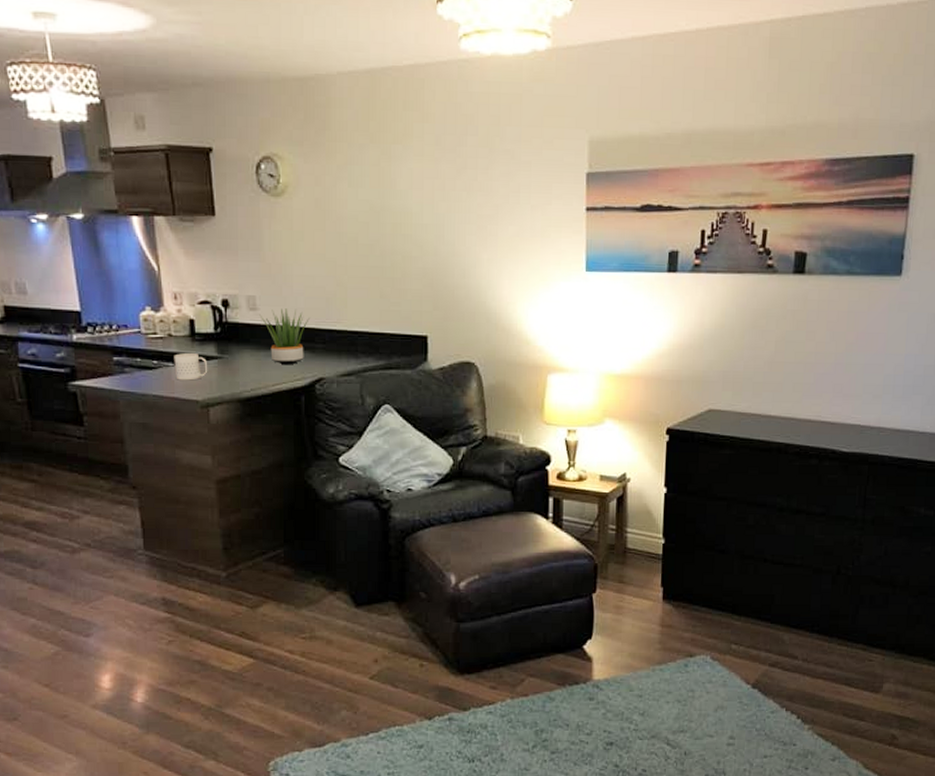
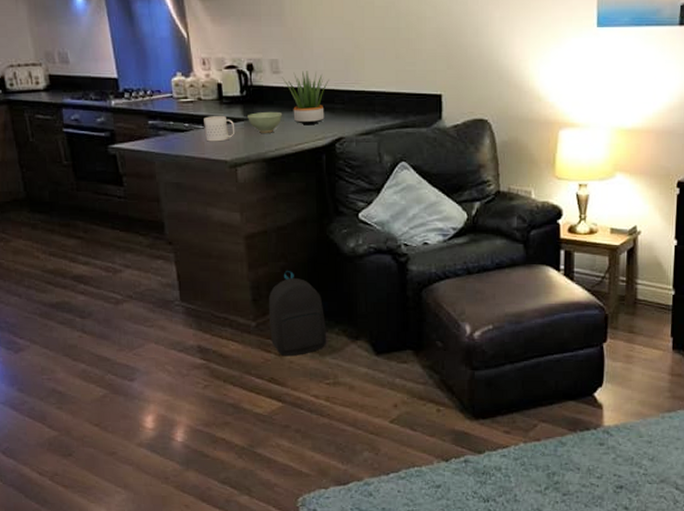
bowl: none [222,349,260,372] -> present [248,111,283,133]
backpack: none [240,518,302,609] -> present [268,271,326,356]

